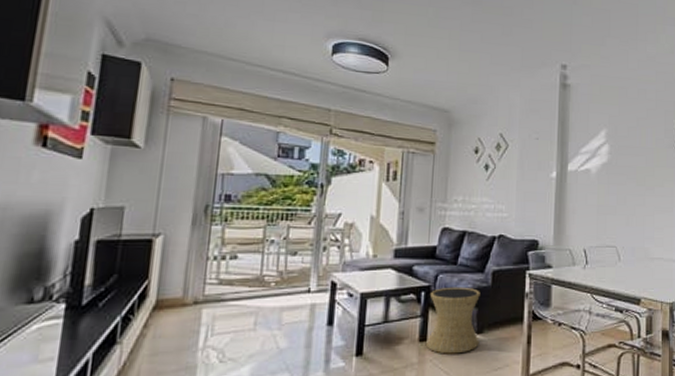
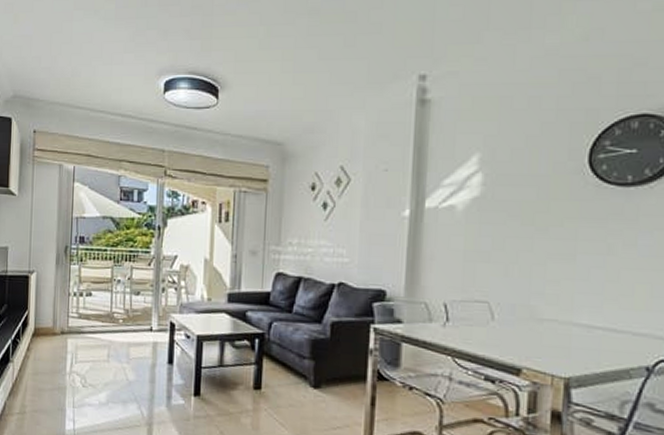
side table: present [426,287,480,354] -> none [261,336,318,407]

